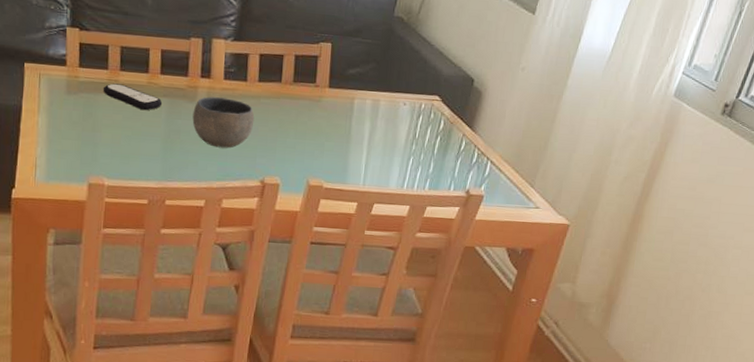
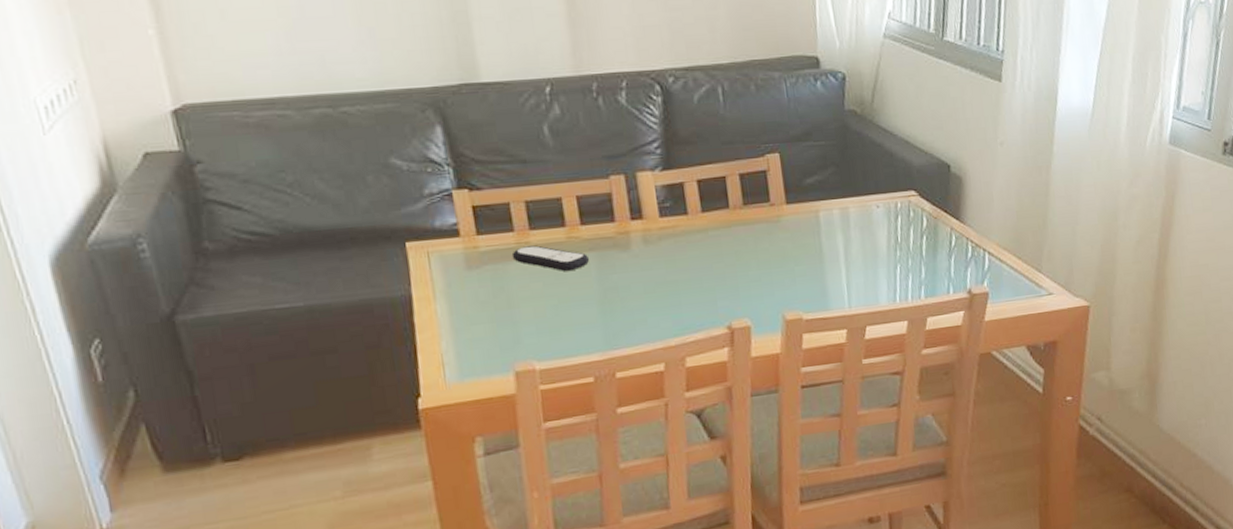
bowl: present [192,96,255,149] -> none [629,238,706,298]

